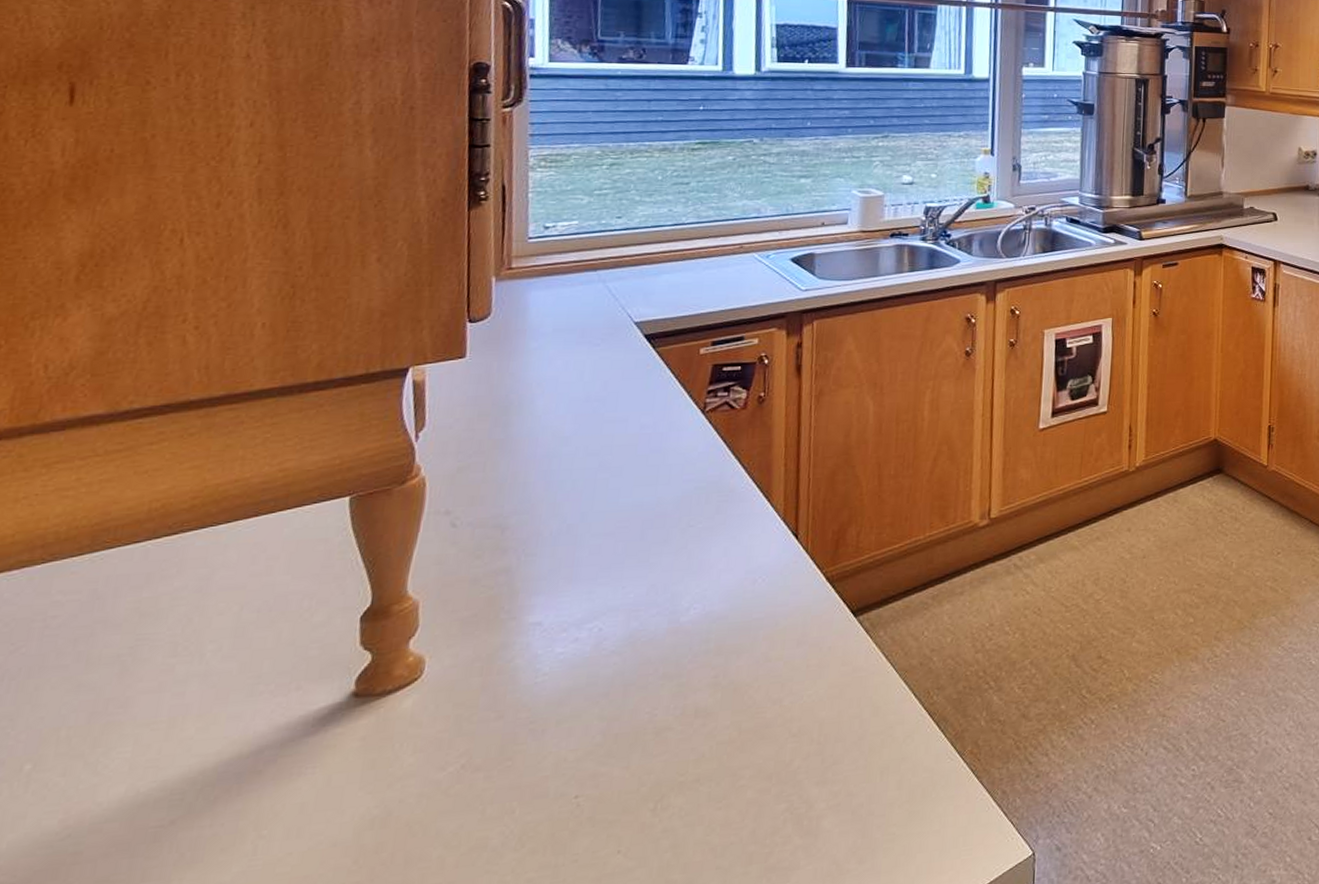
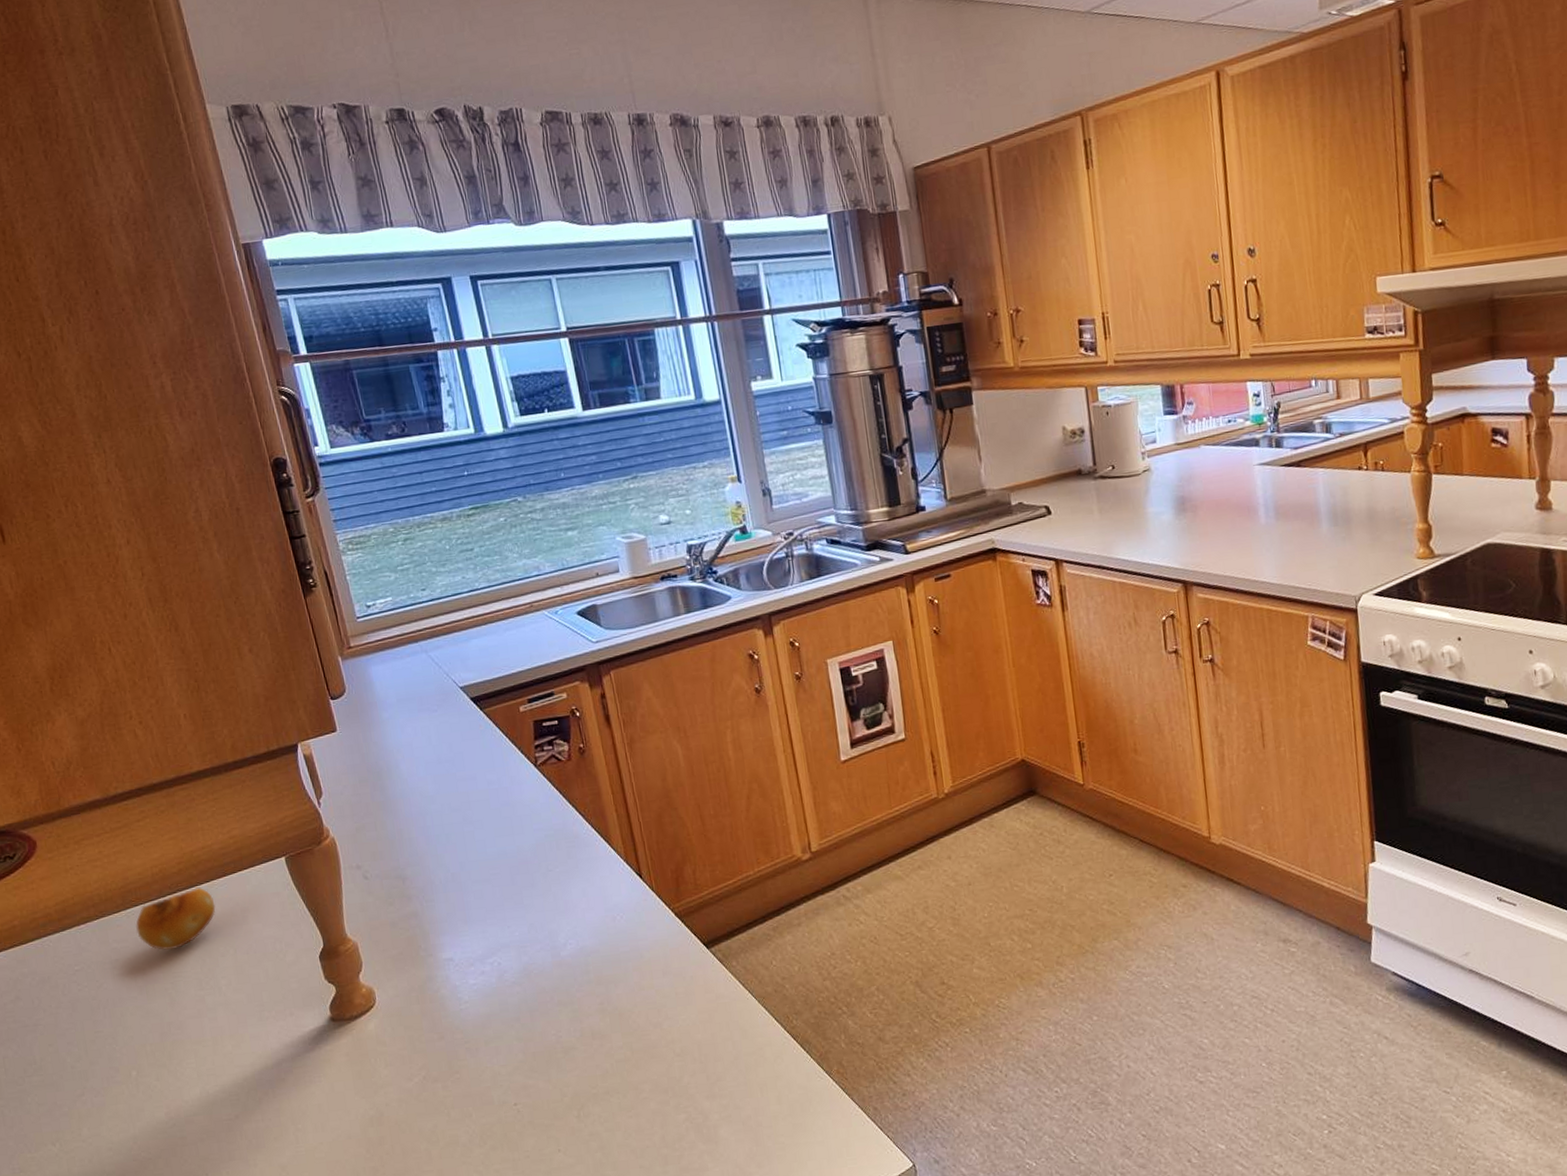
fruit: none [99,527,231,606] -> present [136,886,216,950]

